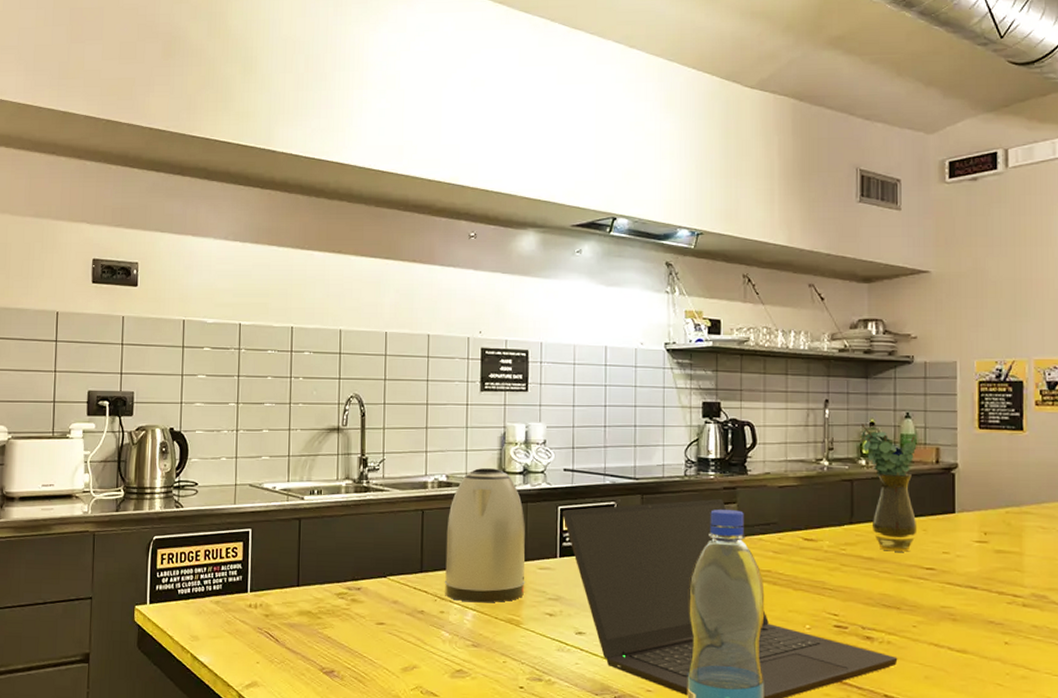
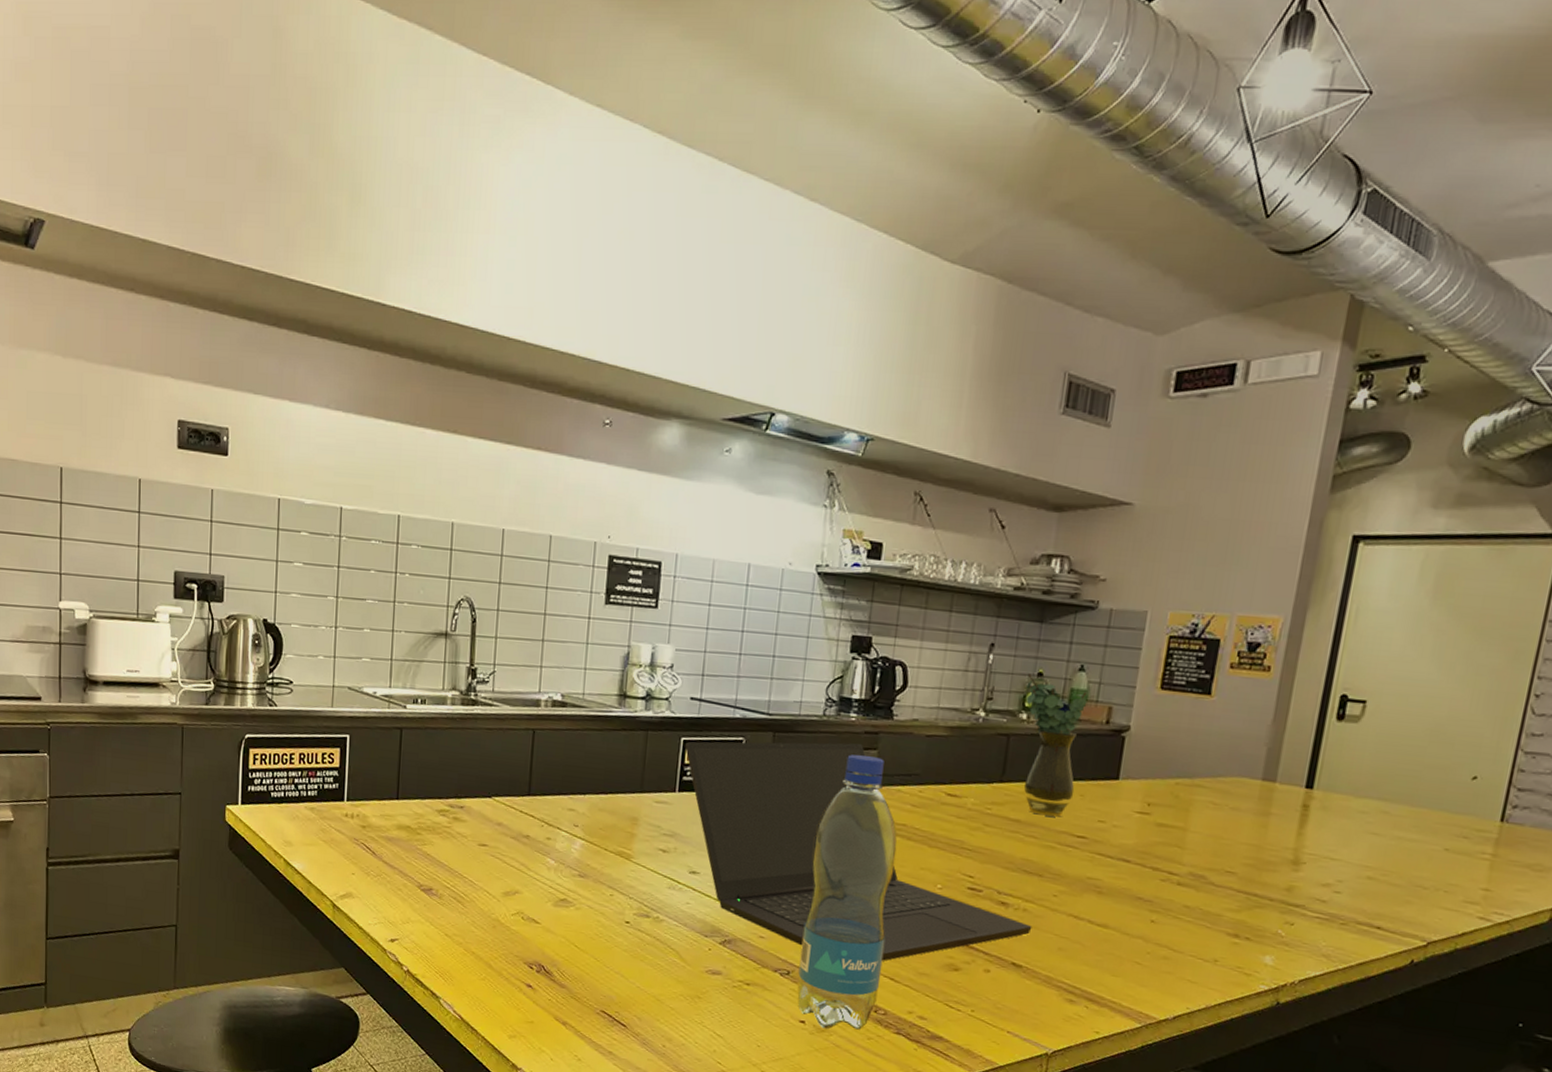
kettle: present [444,468,525,603] -> none [552,689,644,834]

